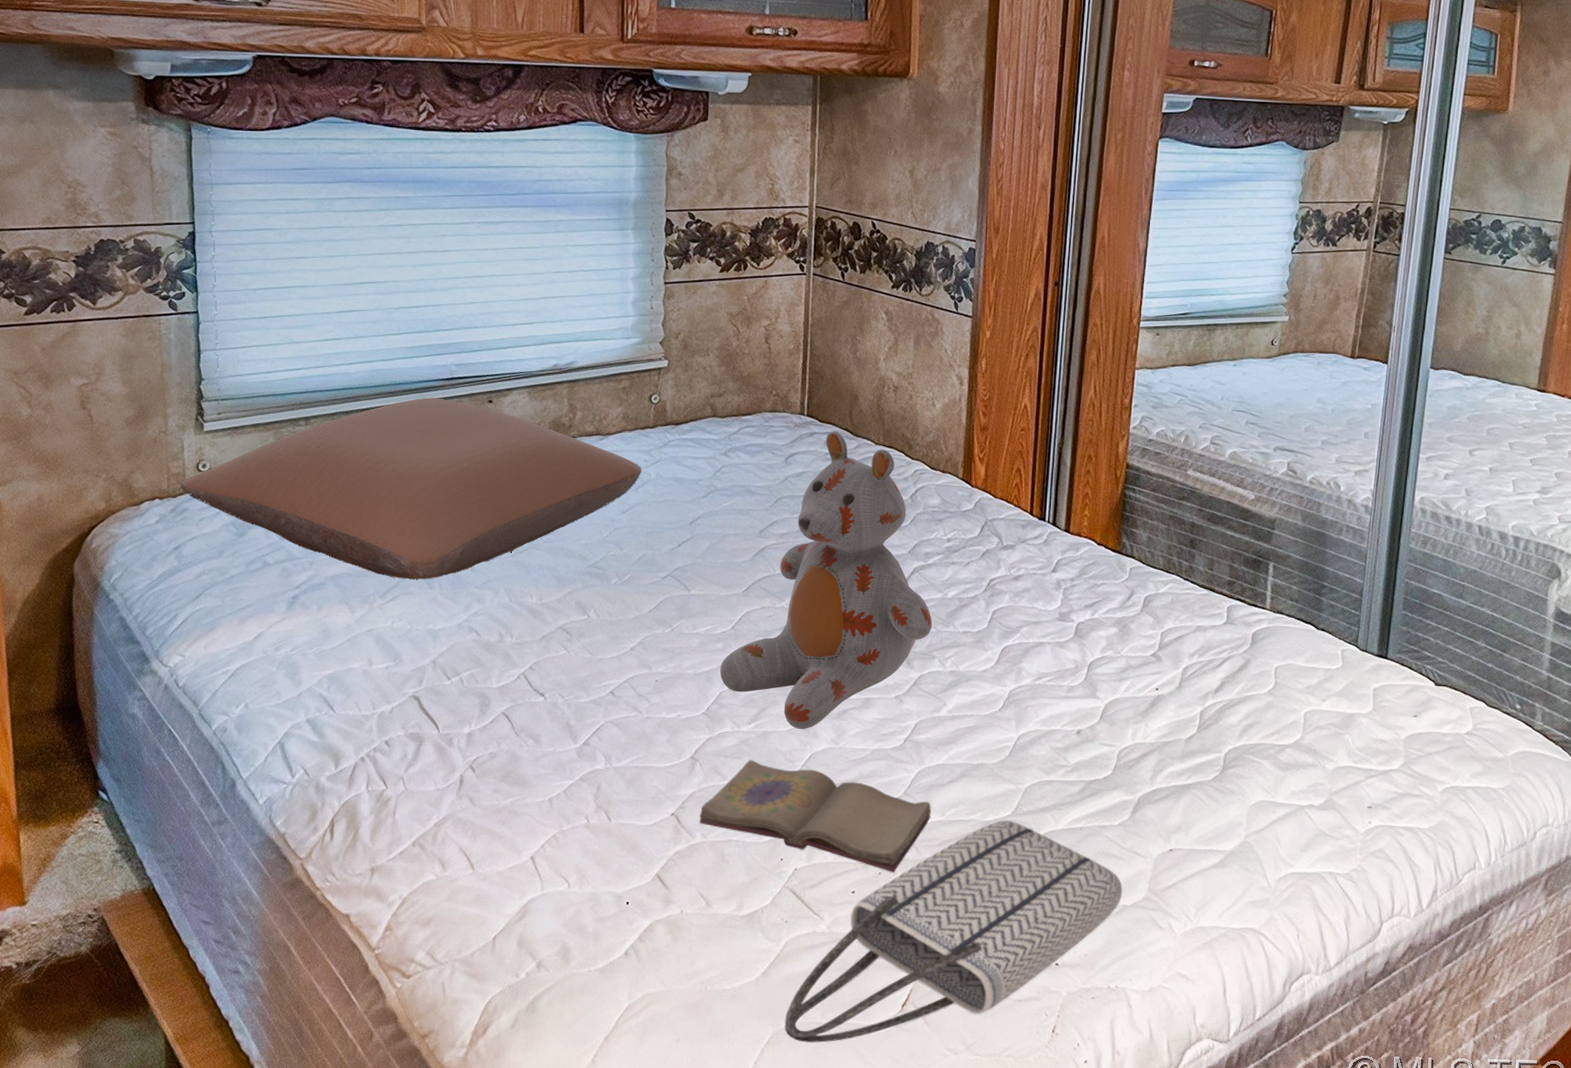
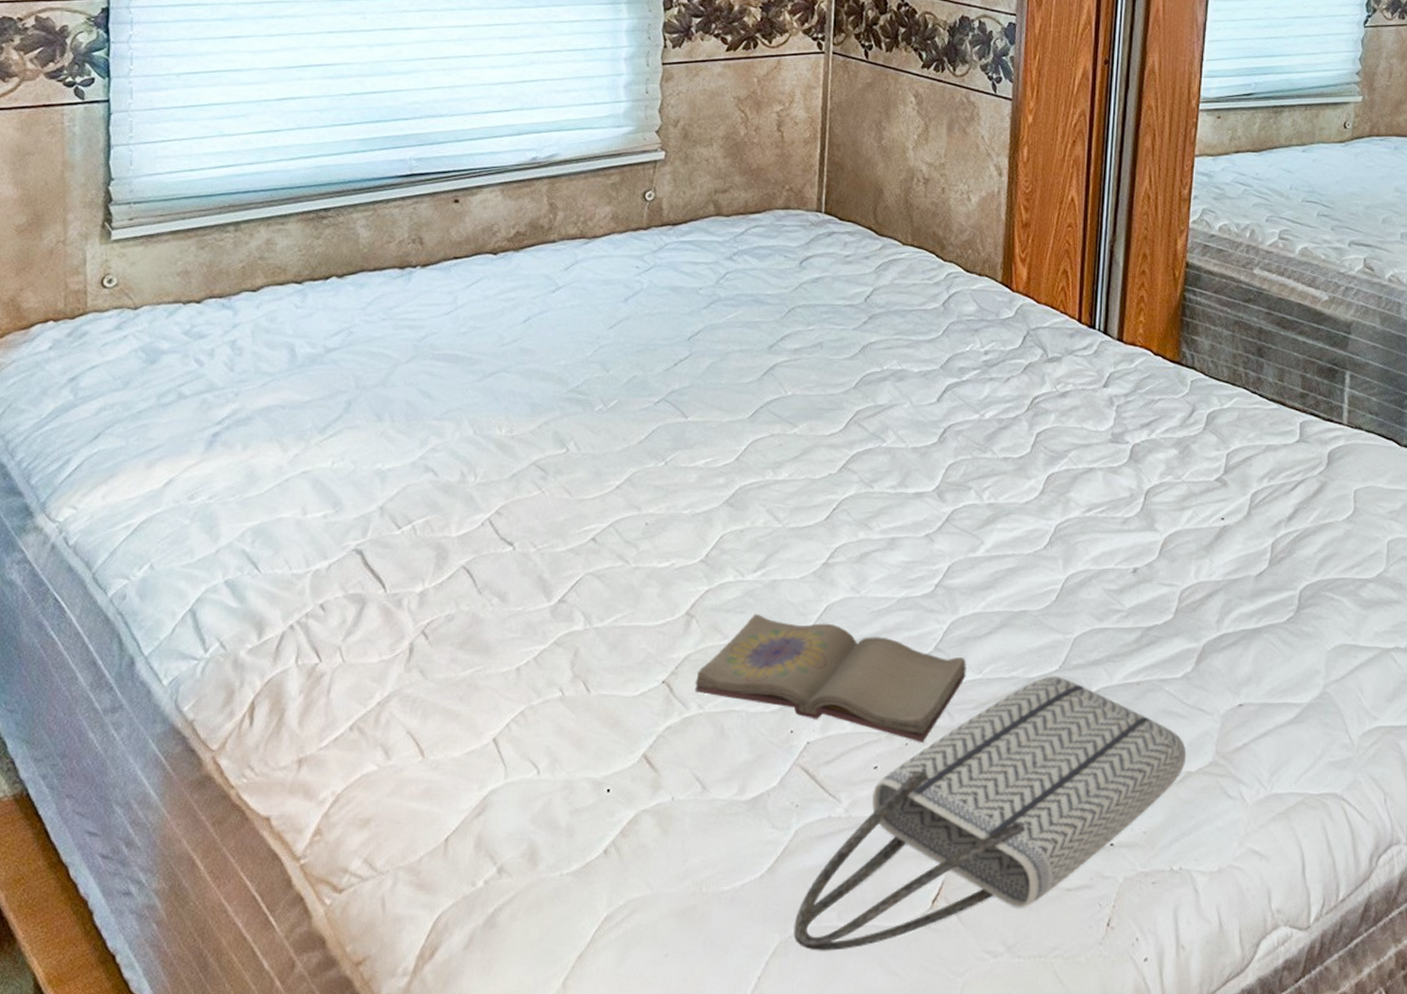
pillow: present [179,397,642,581] -> none [79,197,633,412]
stuffed bear: present [719,431,933,730] -> none [721,230,968,577]

